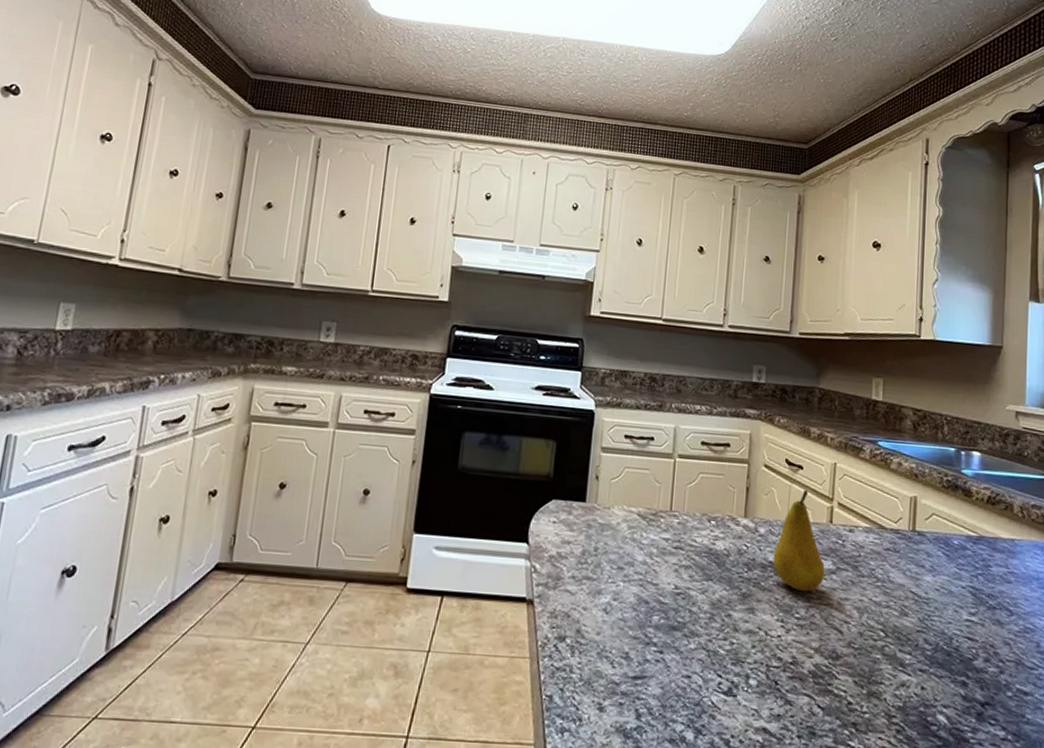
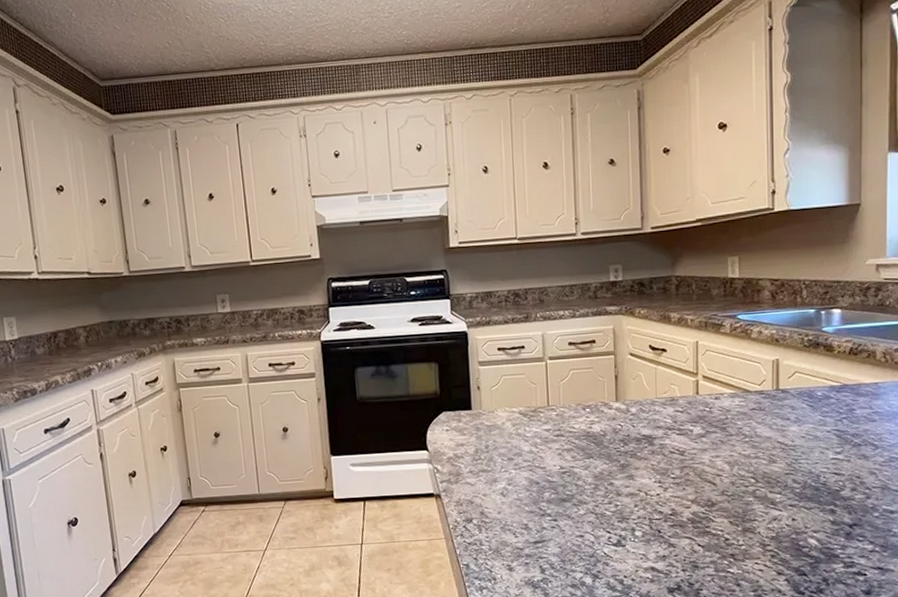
fruit: present [772,489,825,591] -> none [646,369,695,455]

